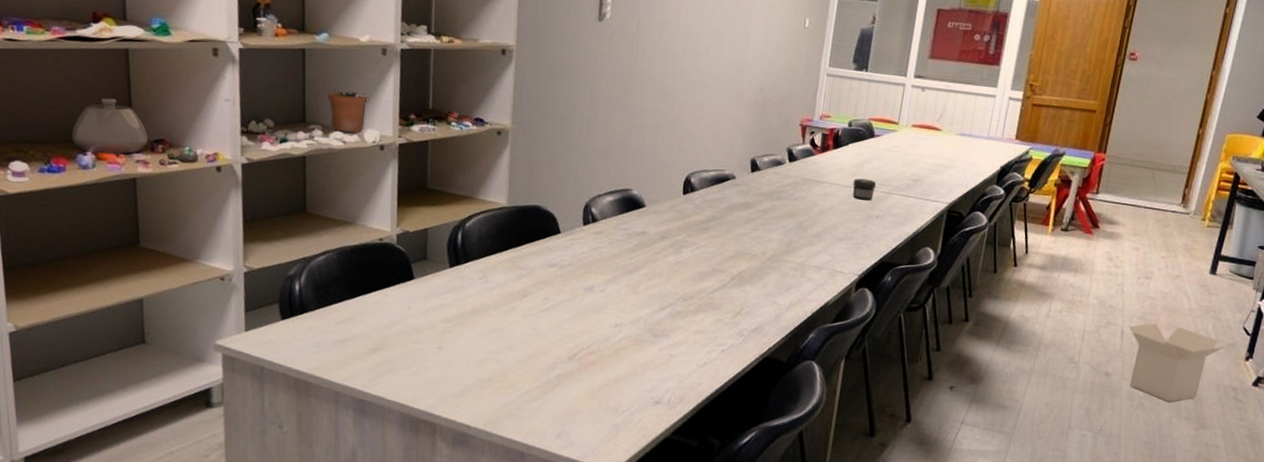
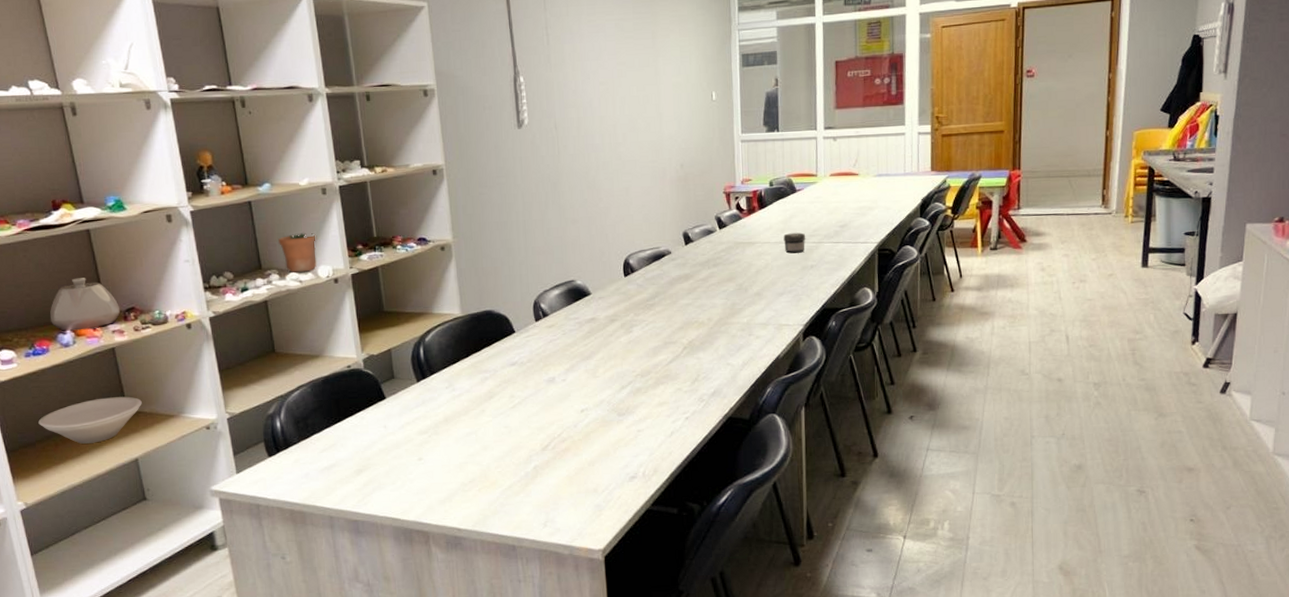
ceramic bowl: none [42,228,157,275] -> present [38,396,142,444]
cardboard box: present [1129,322,1225,403] -> none [1073,322,1169,398]

